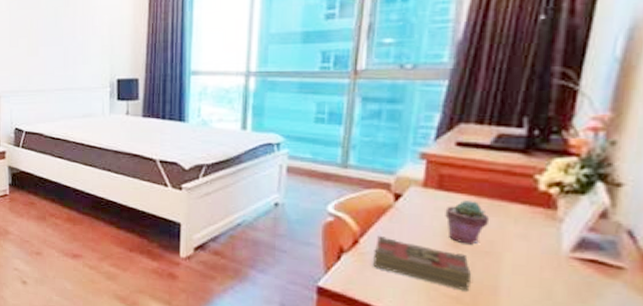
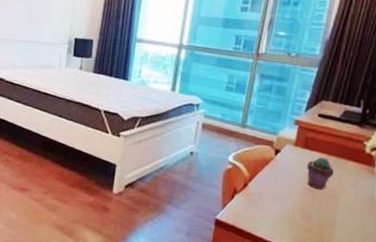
book: present [373,235,472,291] -> none [256,180,320,224]

